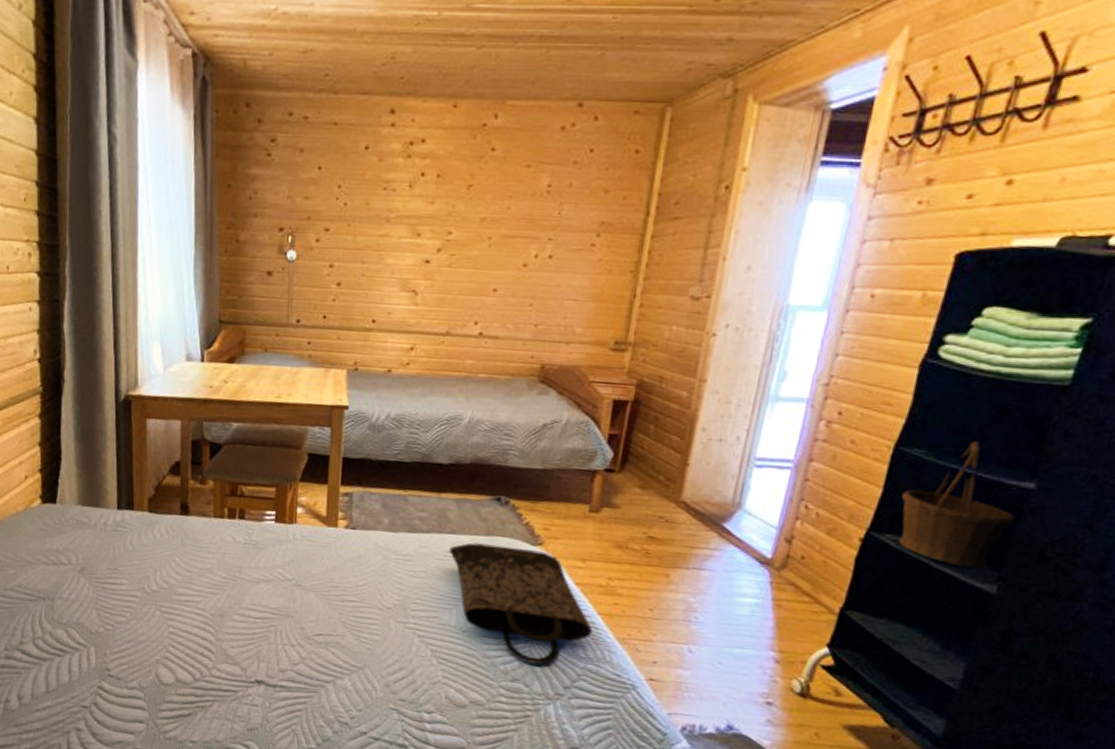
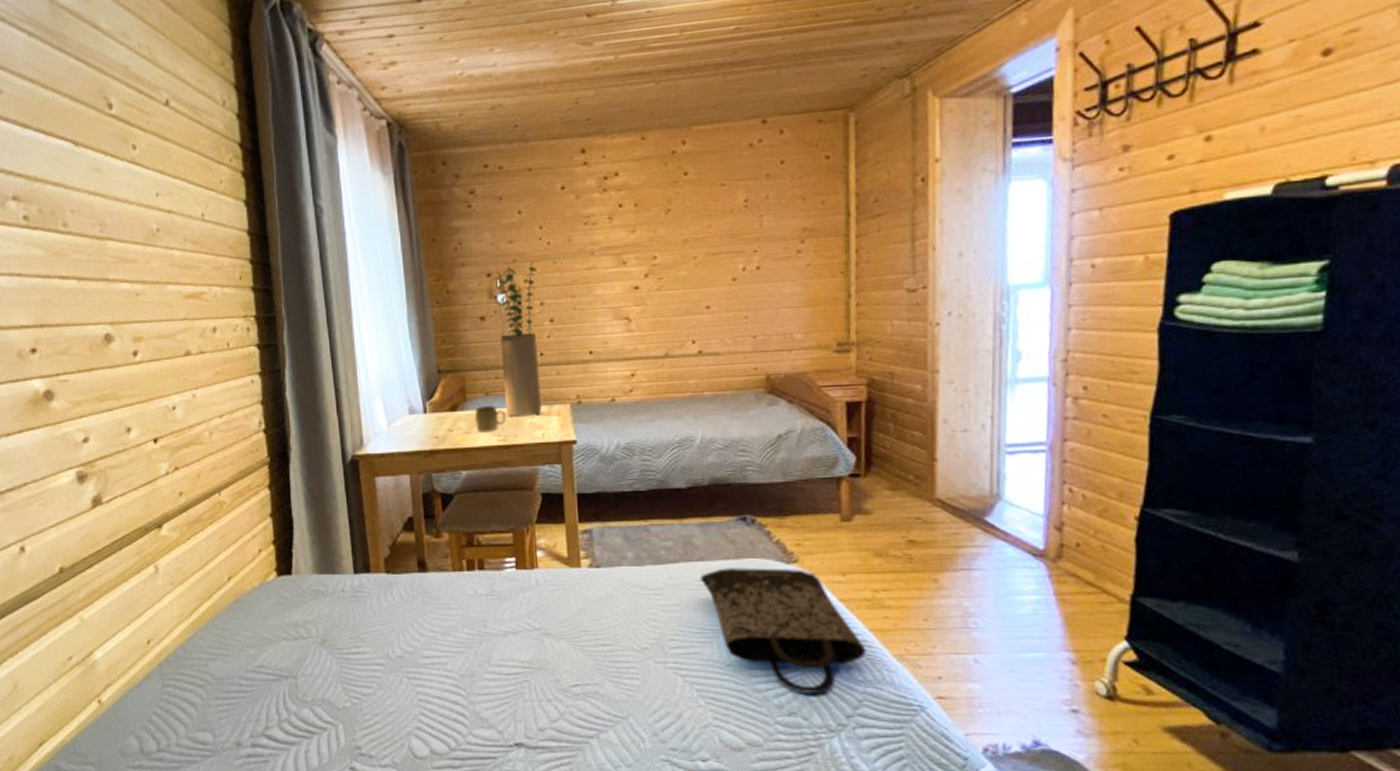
mug: none [251,361,282,389] -> present [475,406,506,433]
vase: none [283,221,328,378] -> present [497,261,542,418]
basket: present [898,442,1015,568] -> none [1171,401,1299,535]

